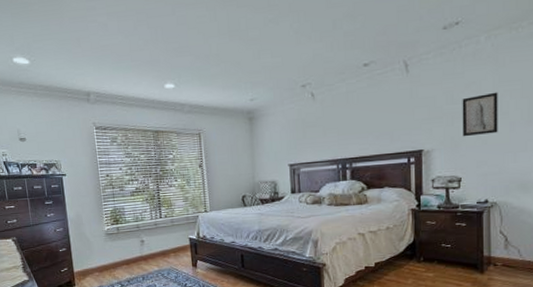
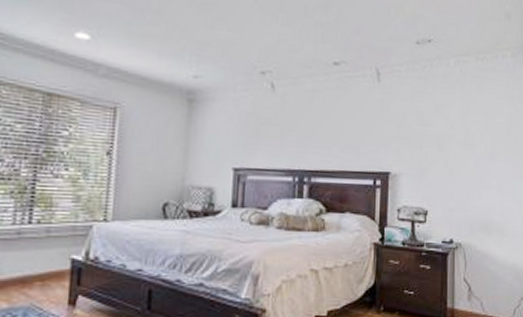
wall art: present [462,92,498,137] -> none [430,120,465,165]

